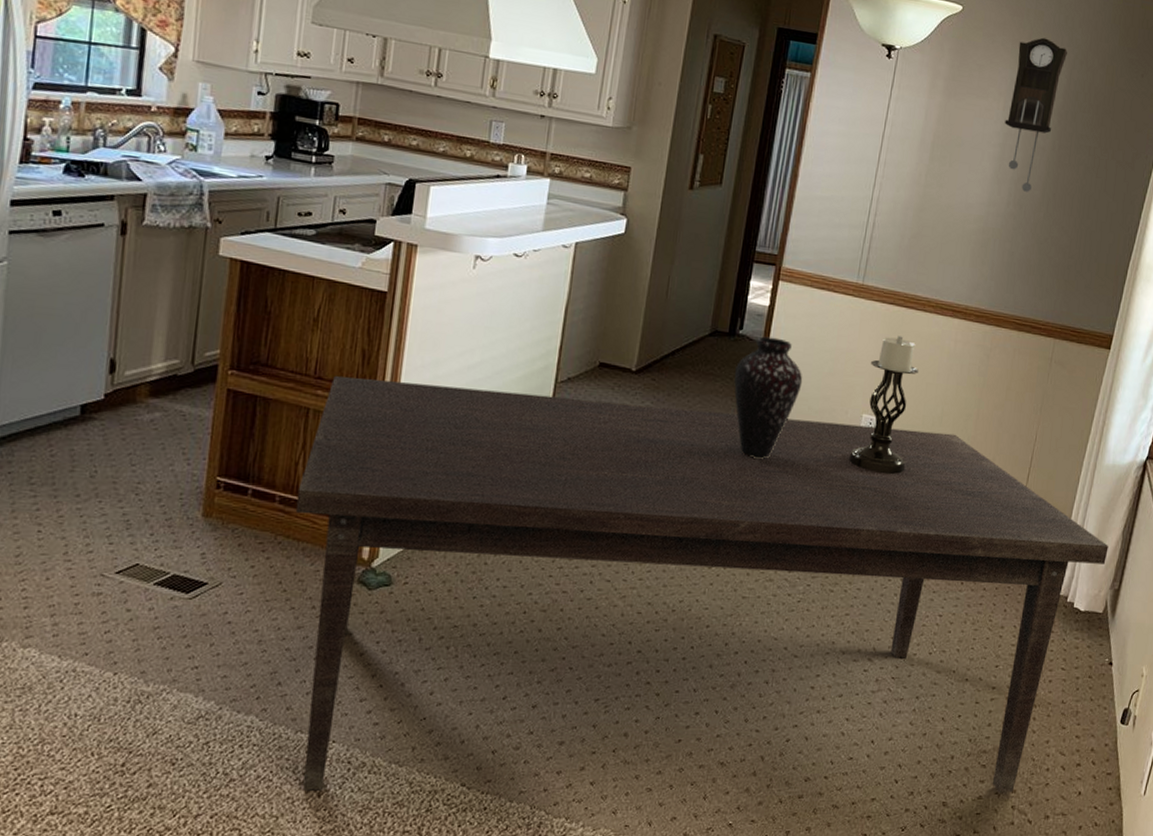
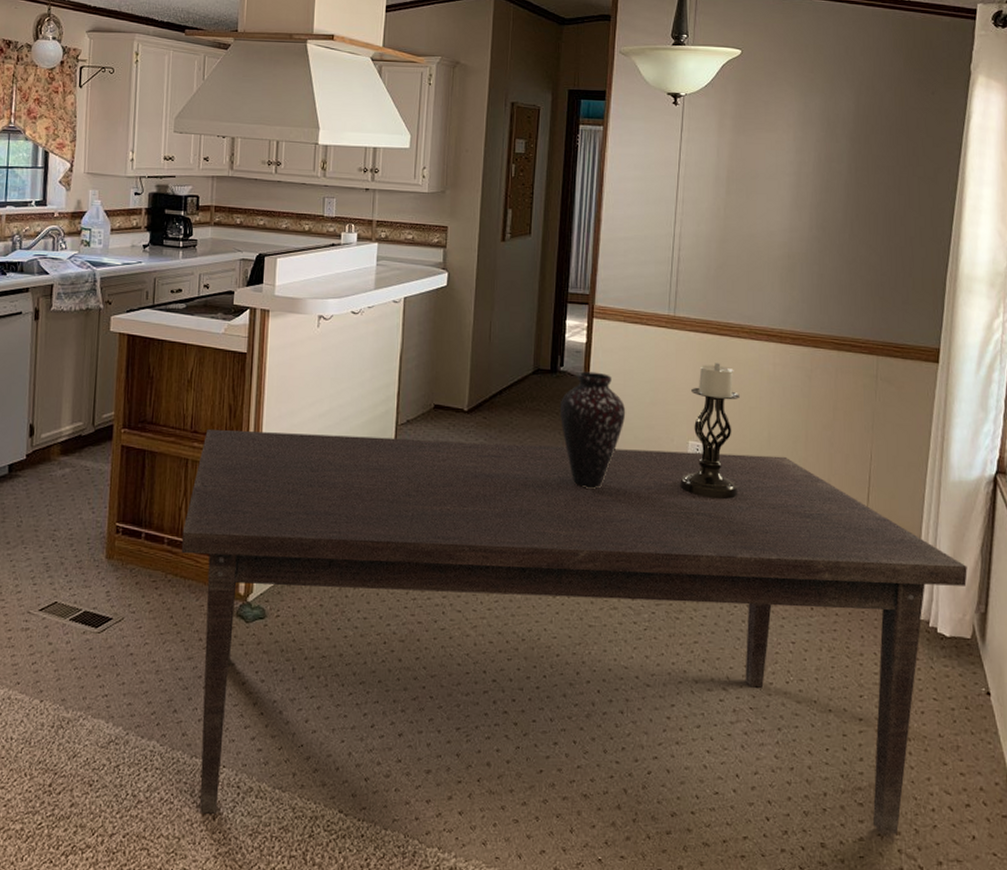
pendulum clock: present [1004,37,1067,192] -> none [797,69,852,215]

